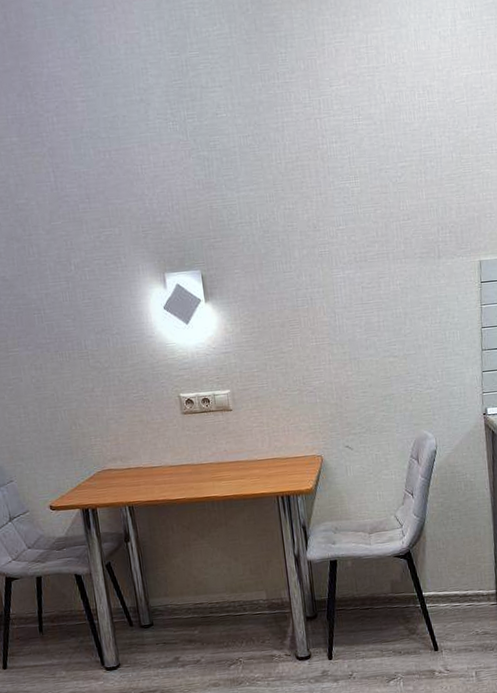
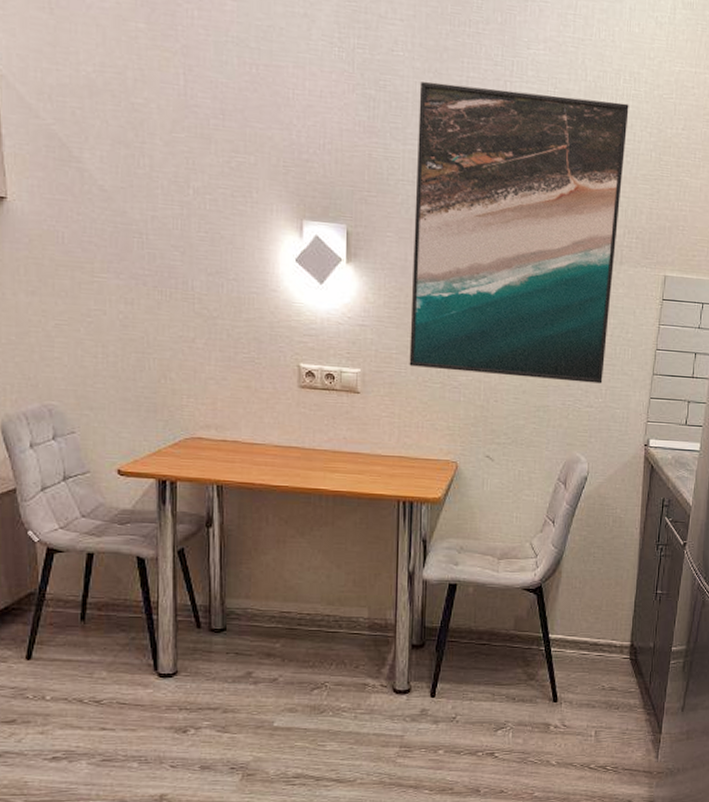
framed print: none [243,115,438,380] -> present [409,82,629,384]

